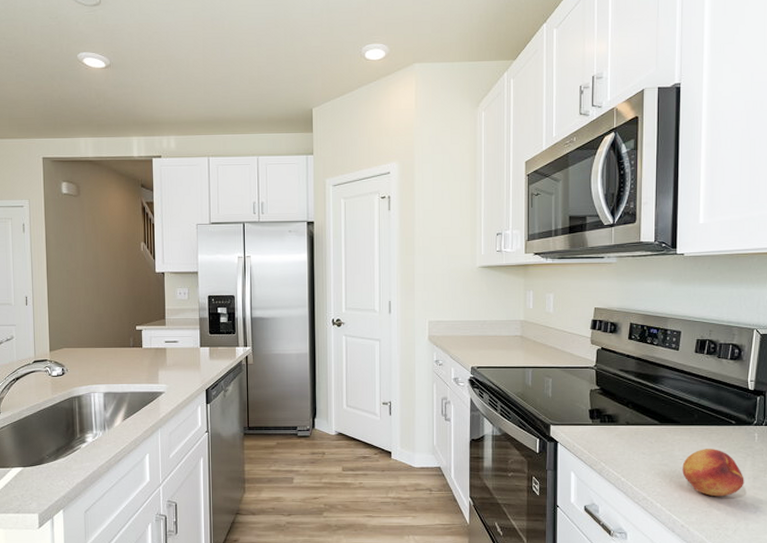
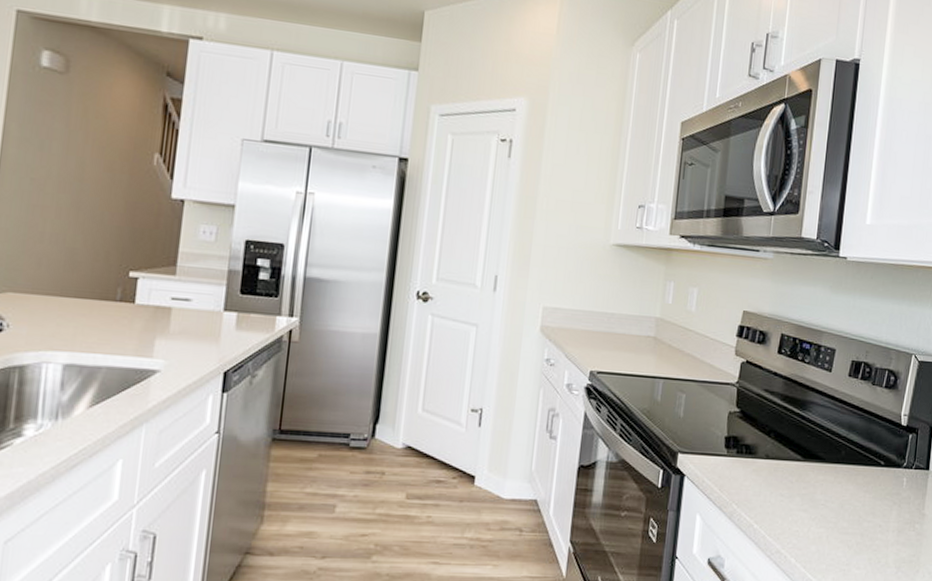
fruit: present [682,449,744,497] -> none [822,493,888,553]

